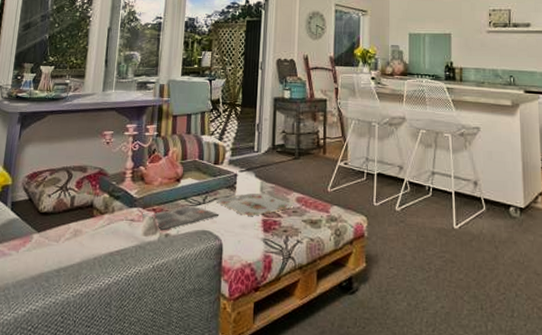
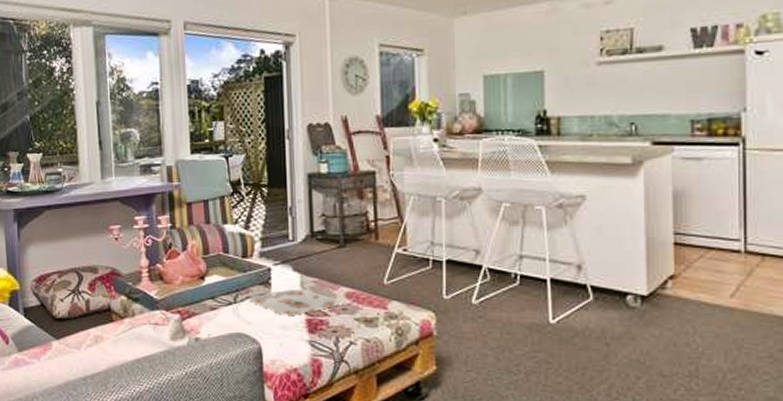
magazine: present [152,206,220,230] -> none [177,306,255,334]

